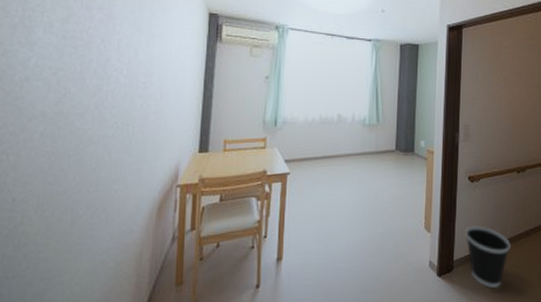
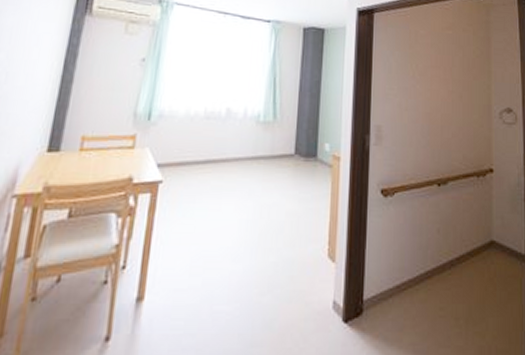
wastebasket: present [465,225,511,289] -> none [378,253,432,339]

